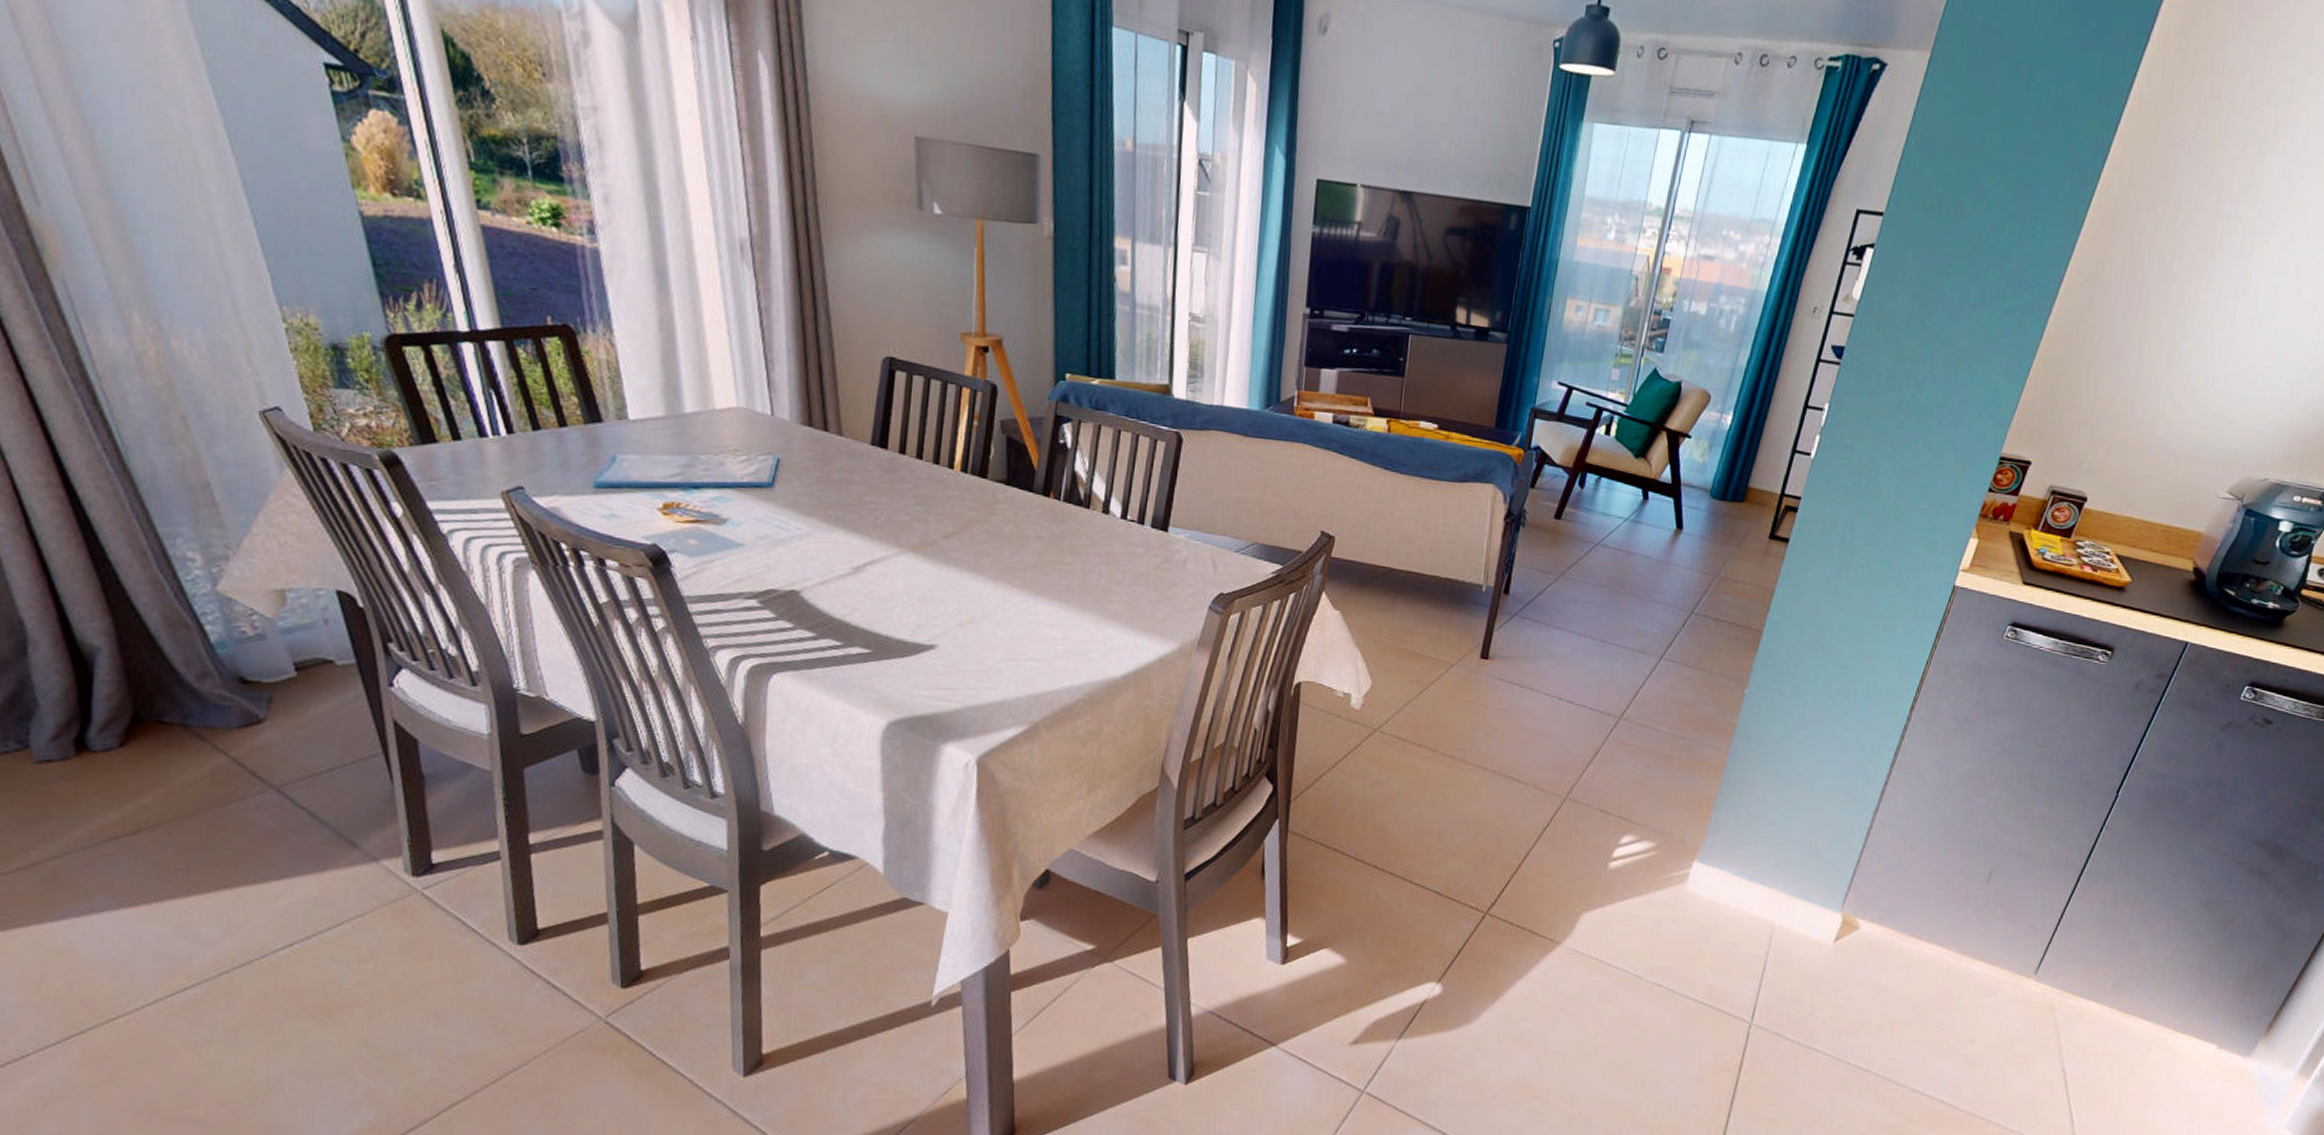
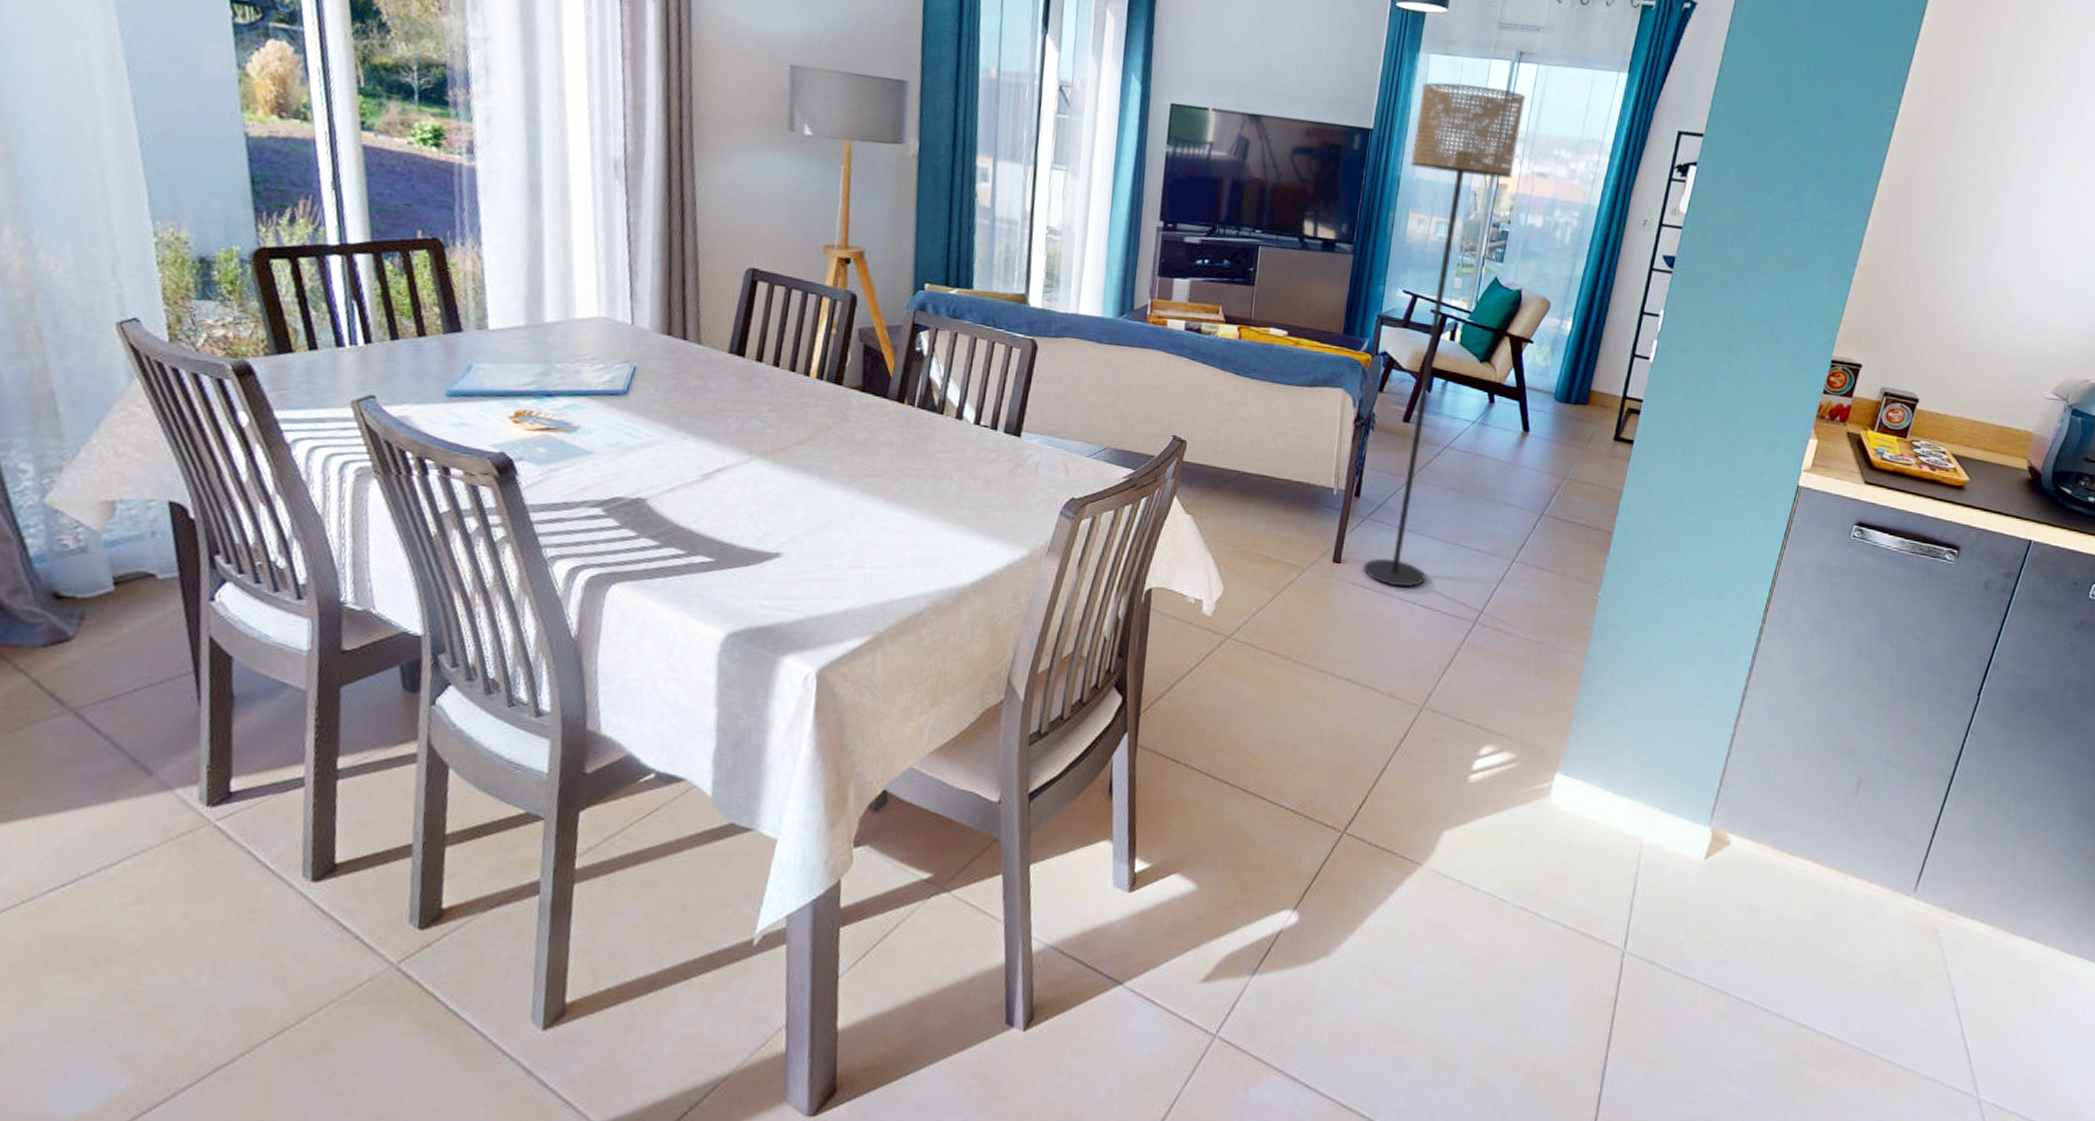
floor lamp: none [1511,154,1695,684] -> present [1364,82,1526,588]

